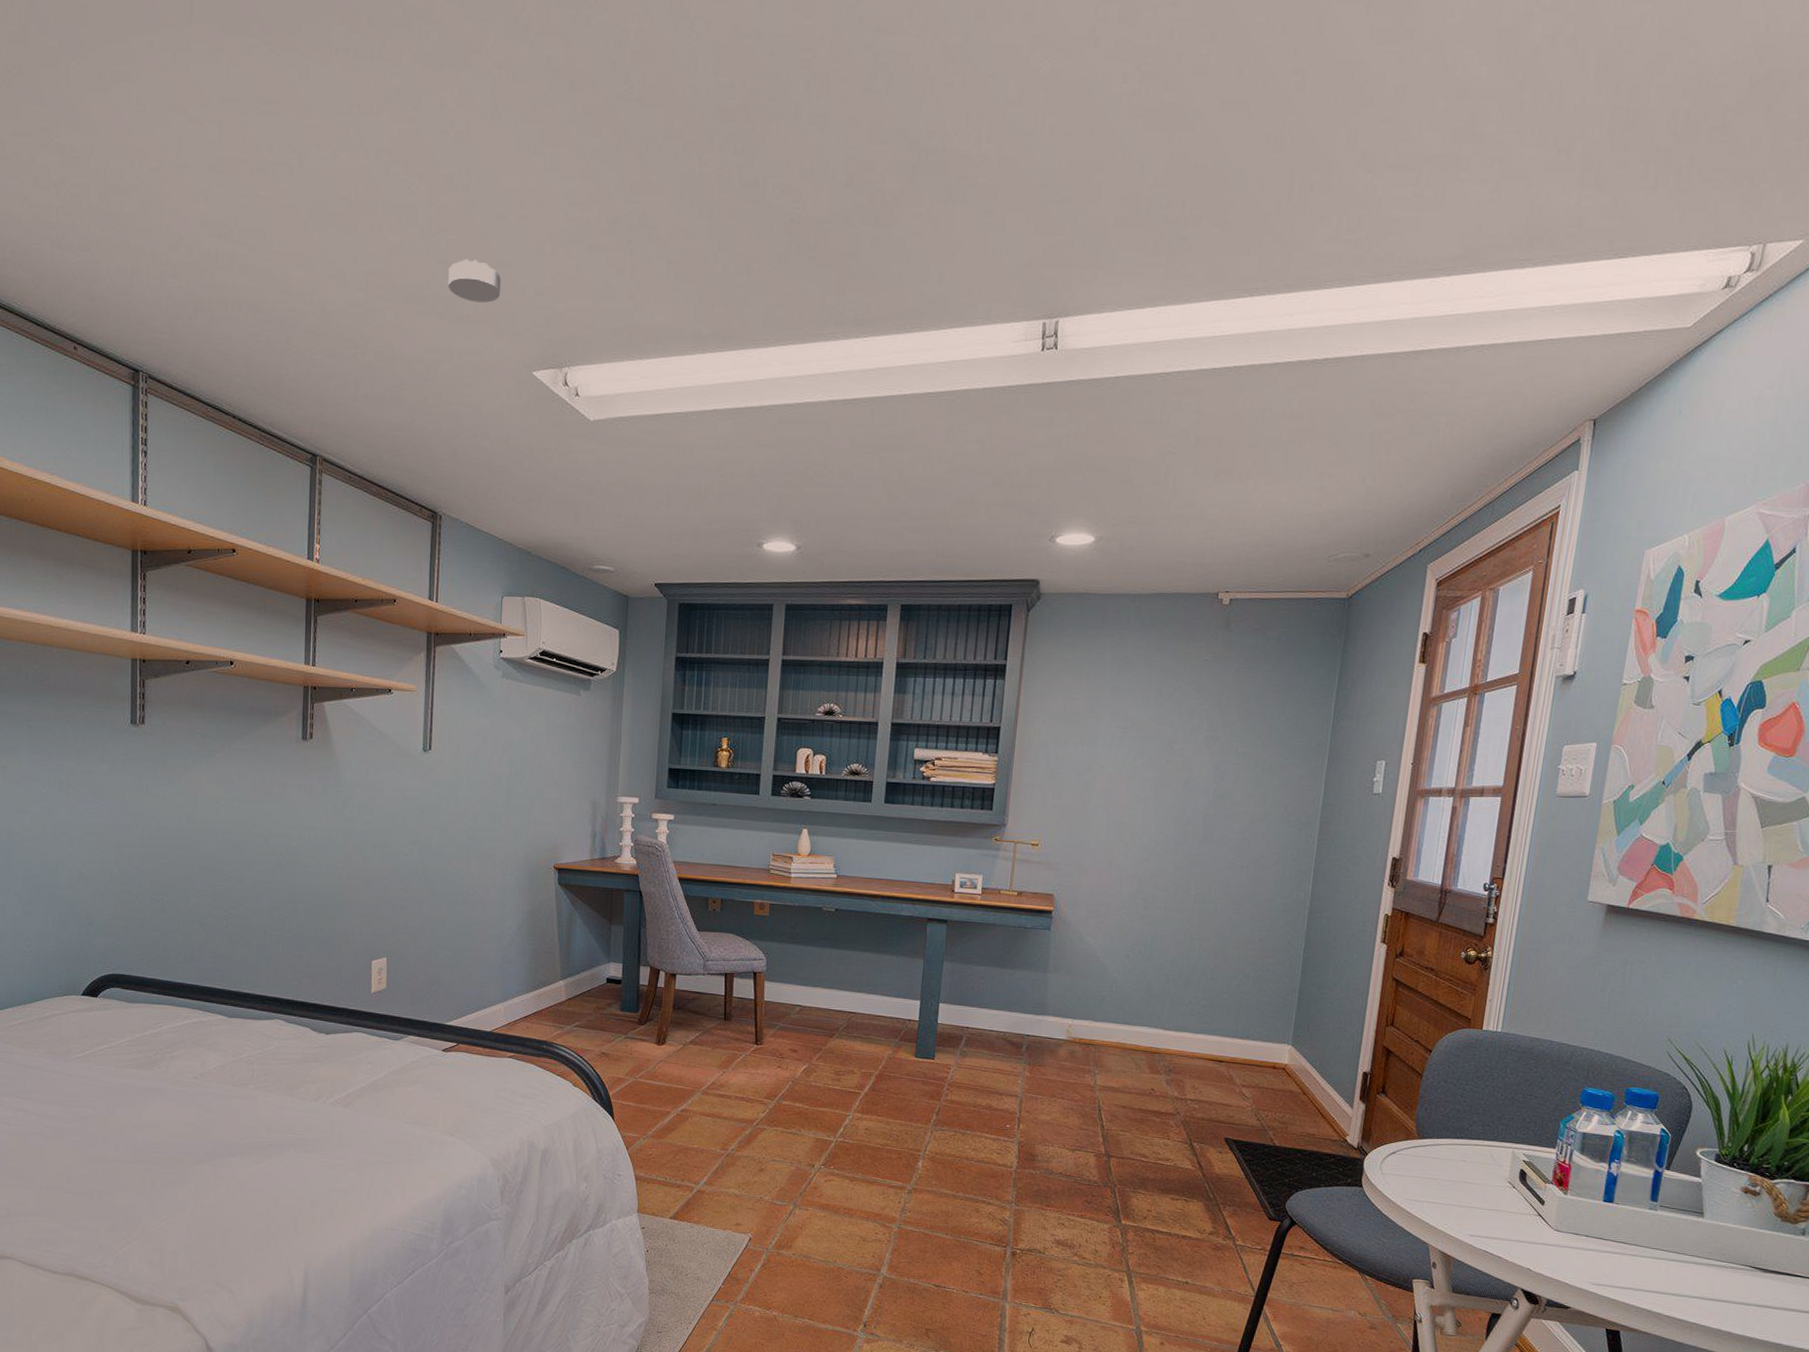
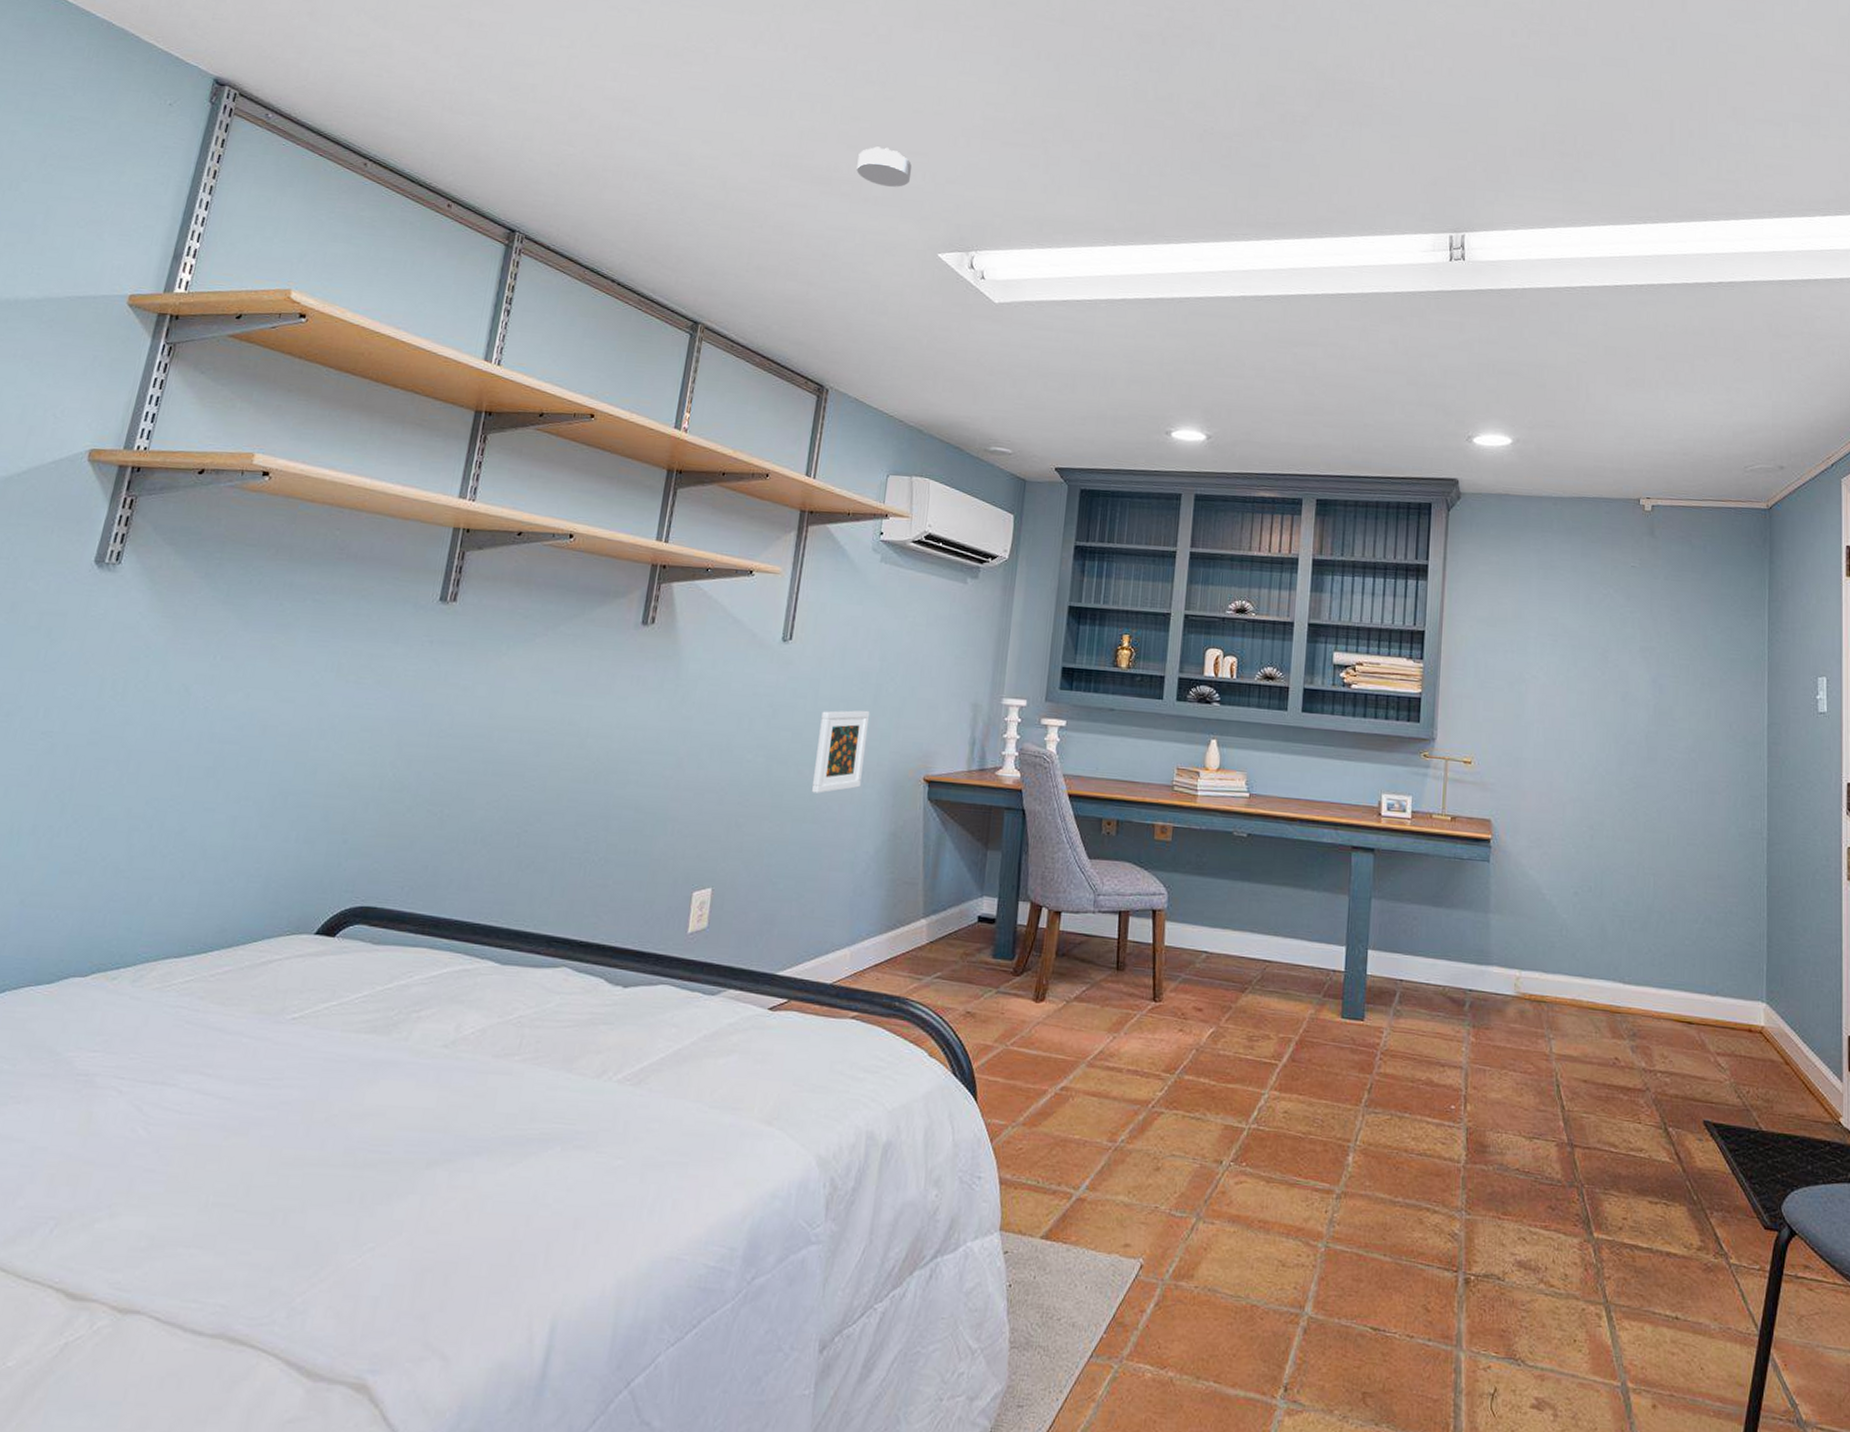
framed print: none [460,809,504,880] -> present [811,710,871,794]

